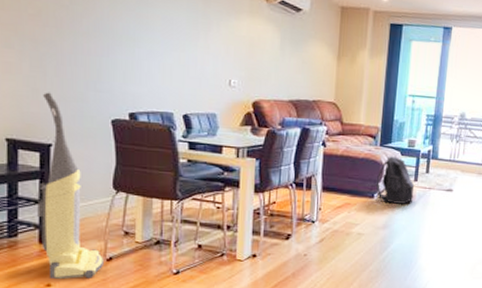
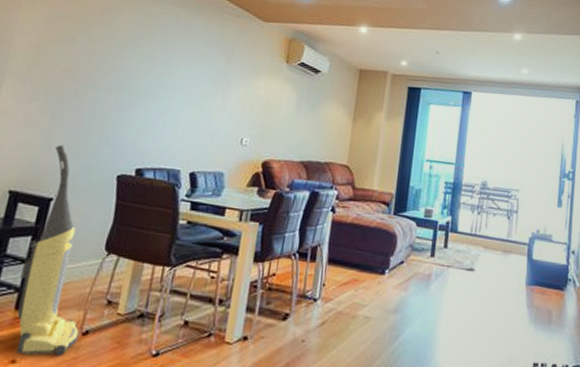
backpack: present [375,156,415,204] -> none [387,227,431,284]

